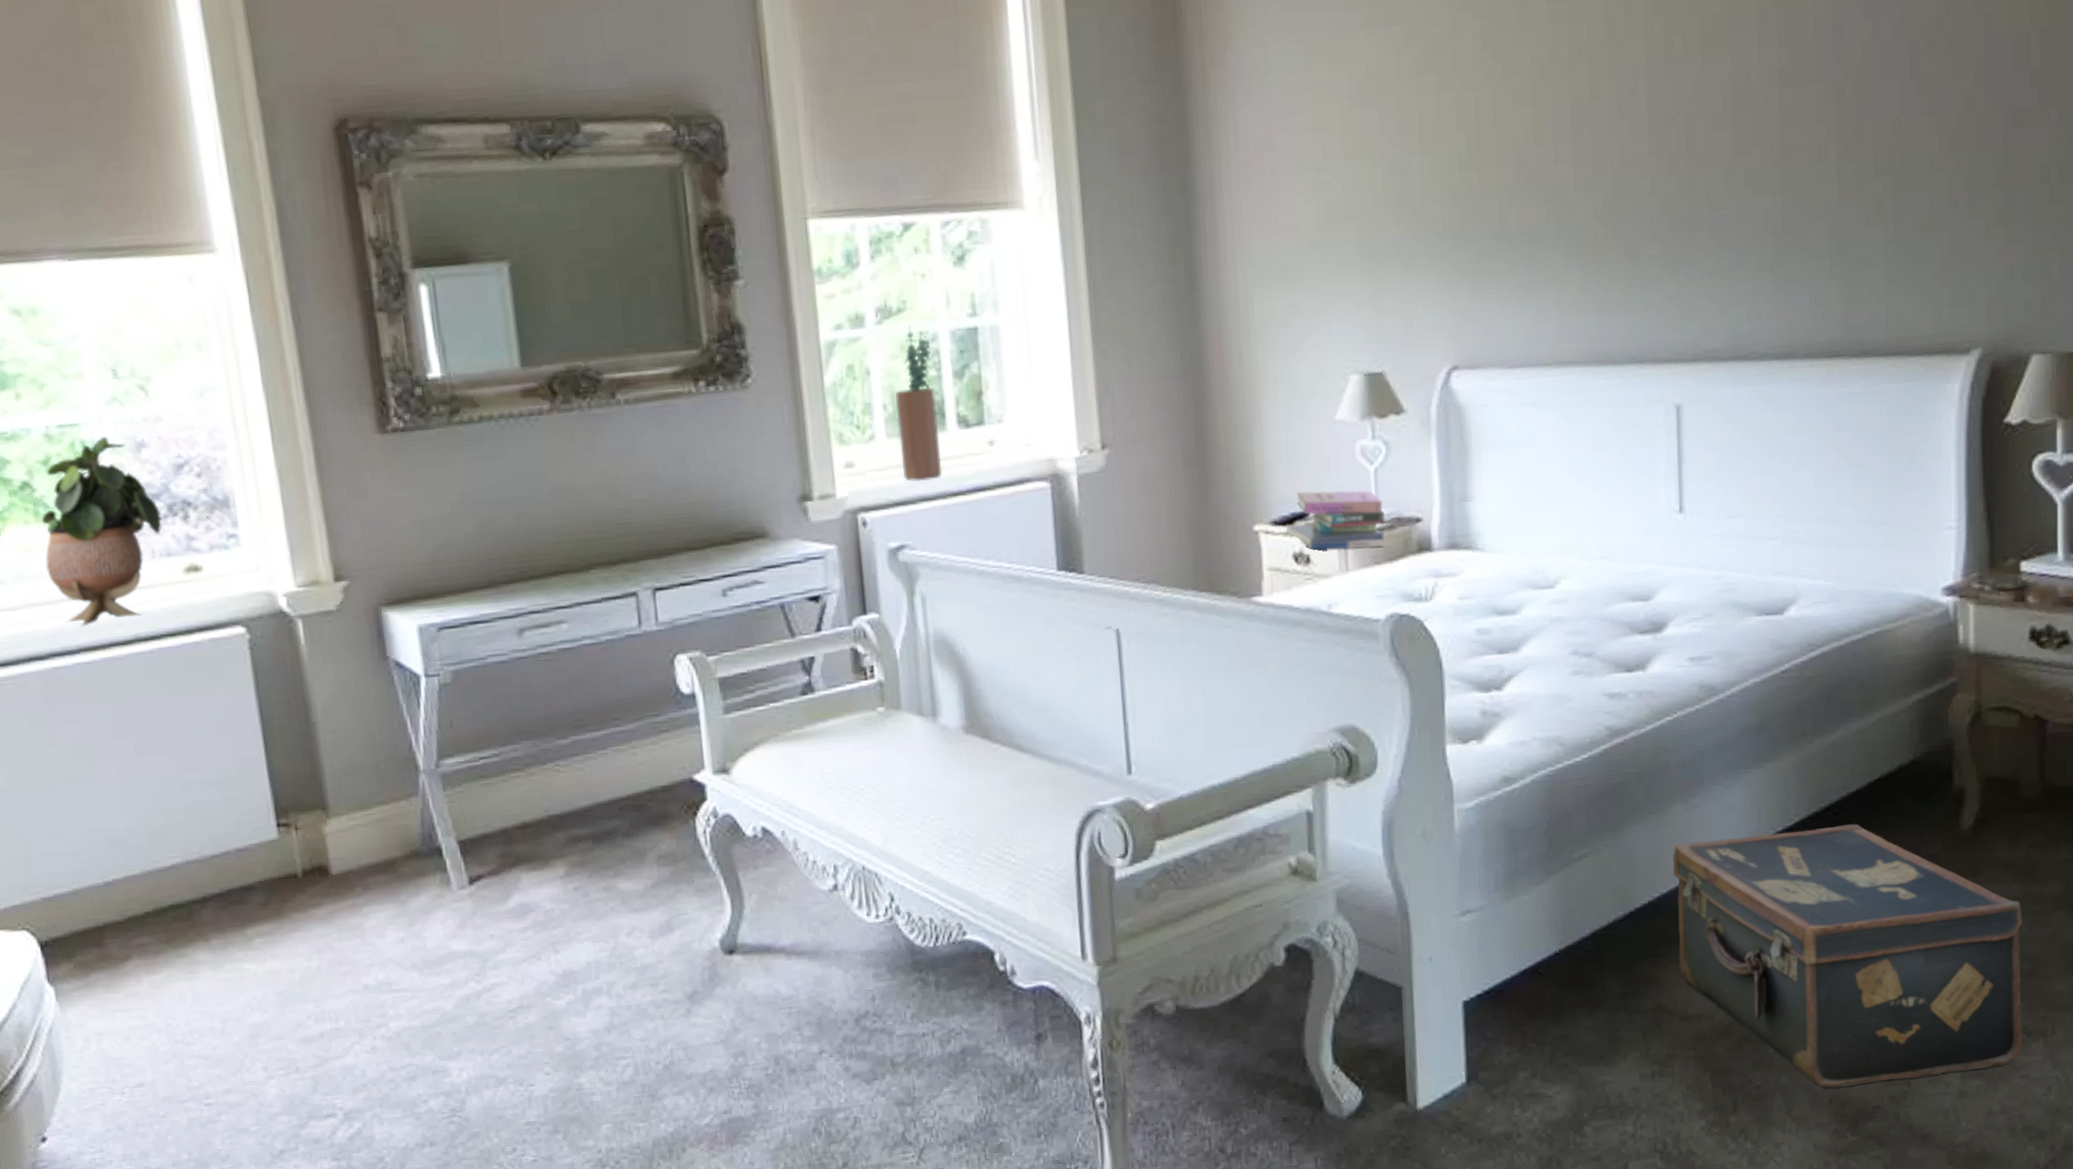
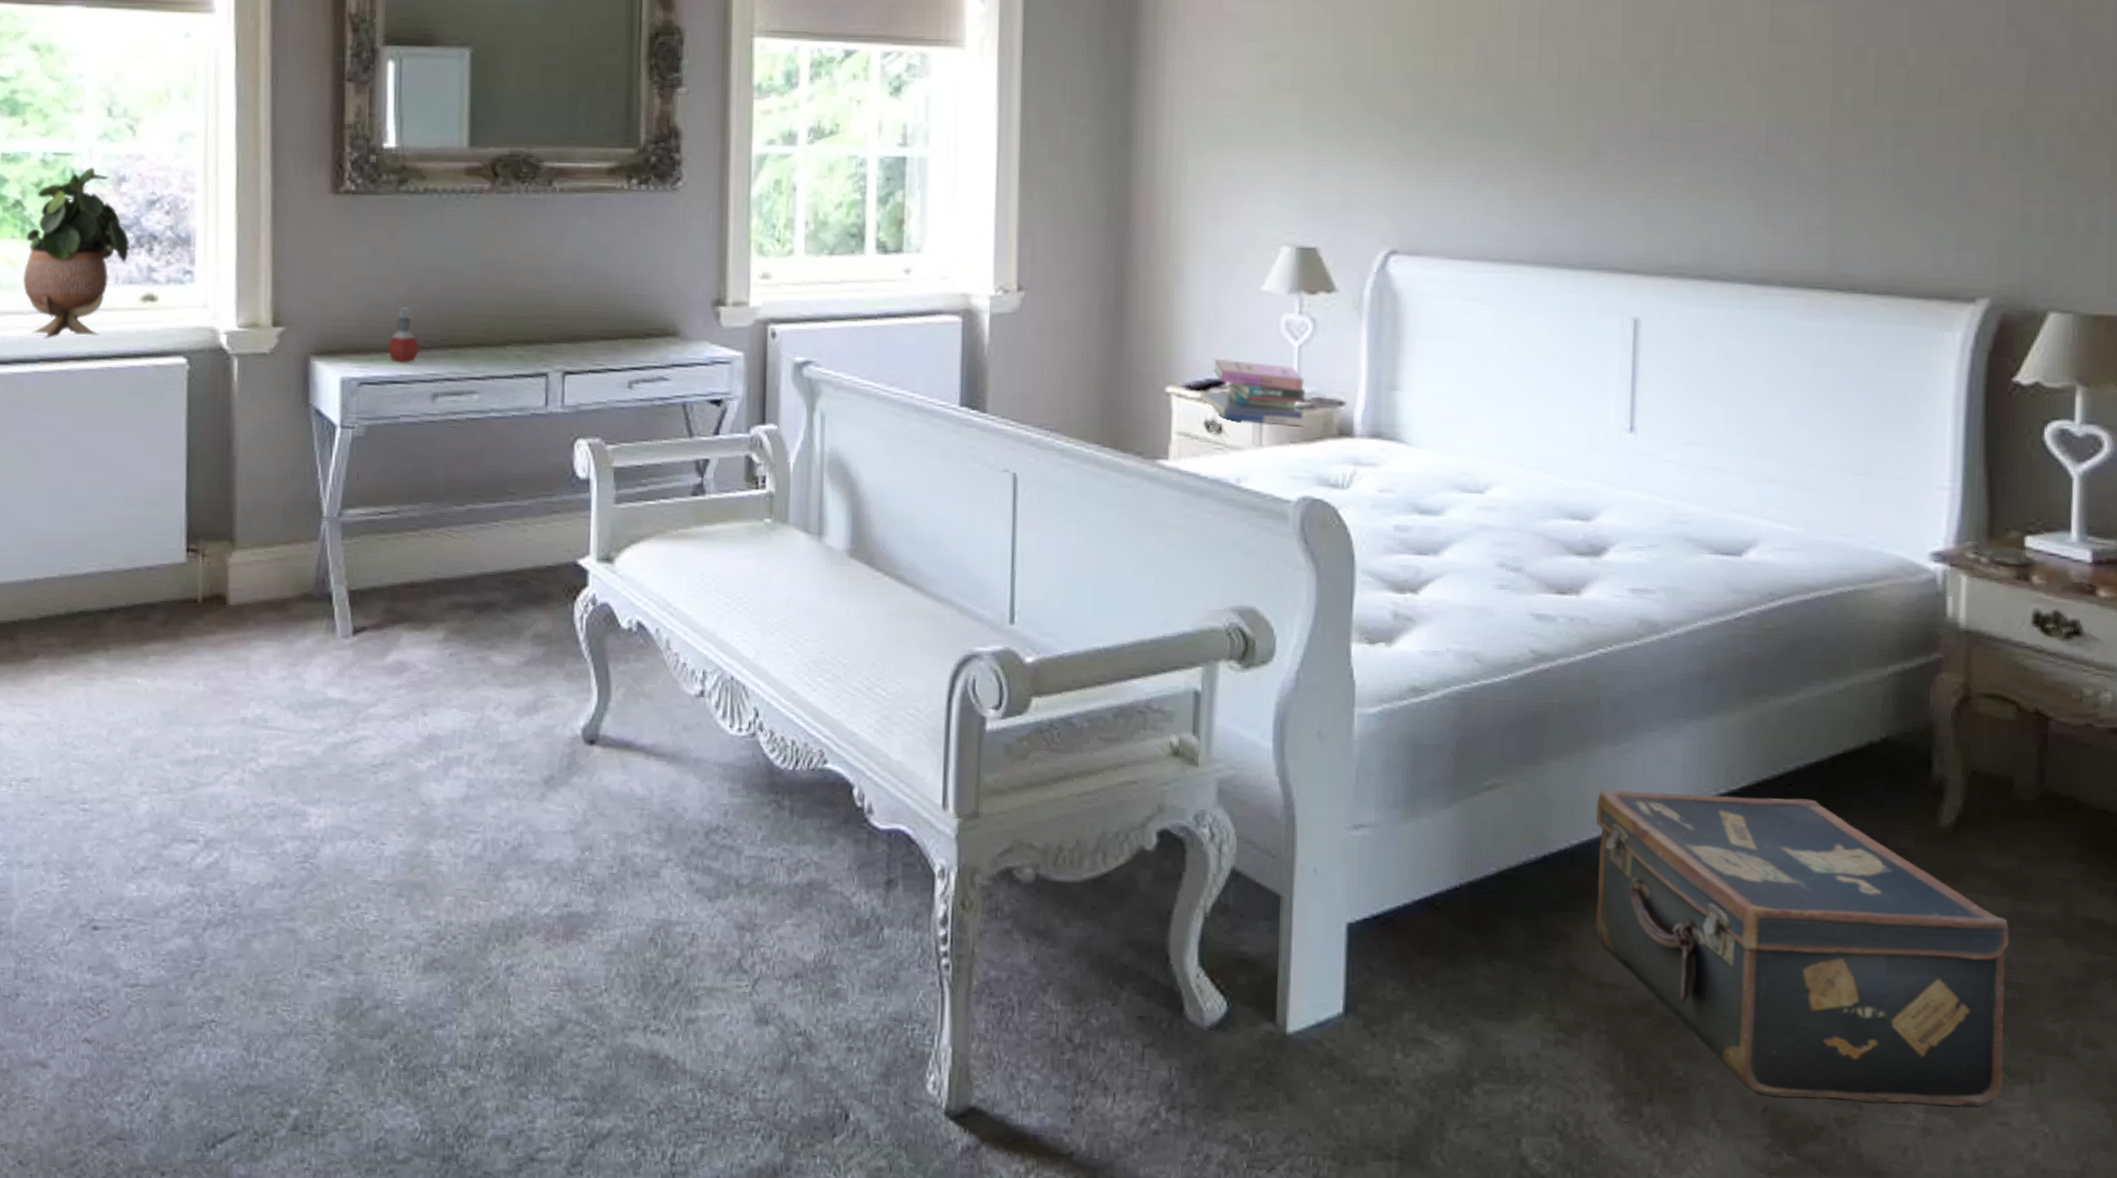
perfume bottle: none [463,542,498,602] -> present [388,306,420,363]
vase: present [894,325,943,483] -> none [816,148,859,301]

